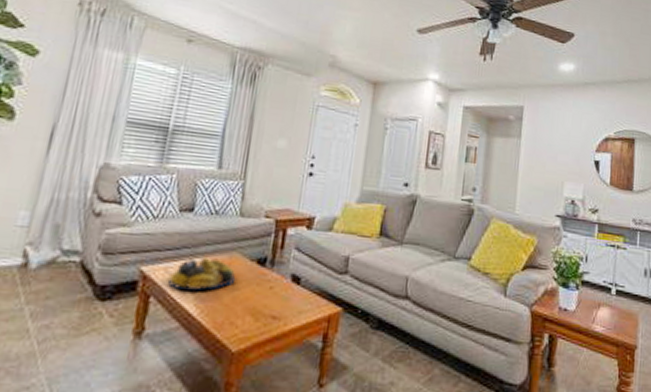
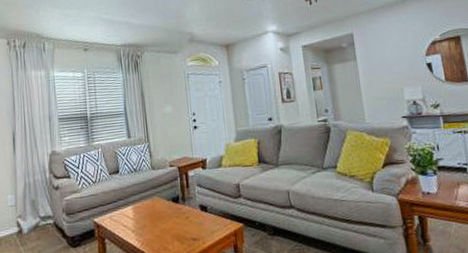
fruit bowl: present [168,257,235,291] -> none [113,204,159,230]

